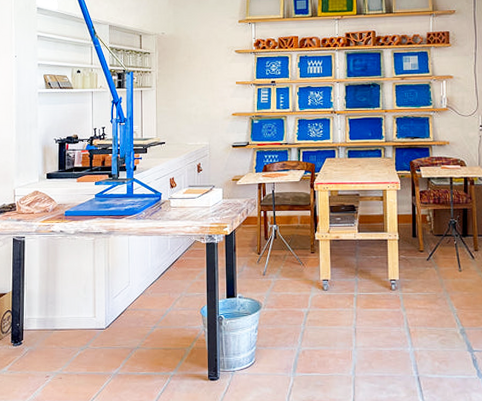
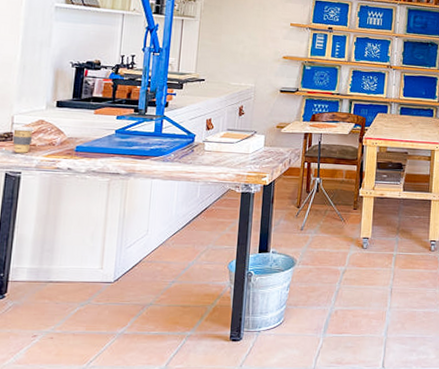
coffee cup: none [15,197,32,220] -> present [12,125,35,153]

